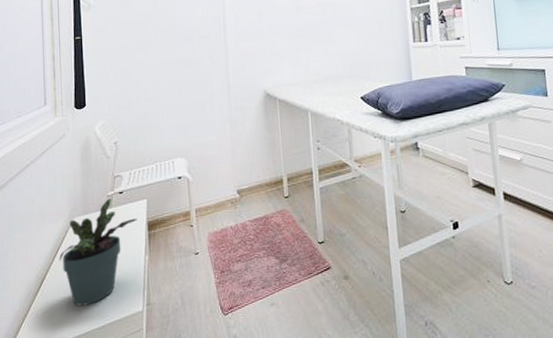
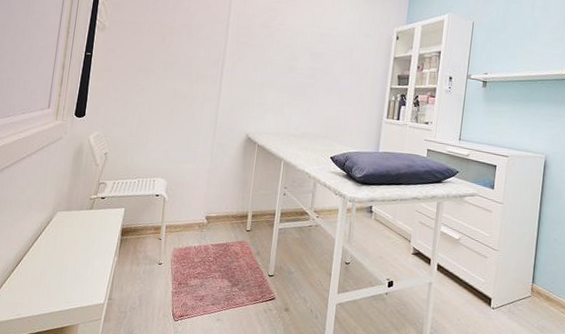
potted plant: present [59,198,137,306] -> none [38,201,113,290]

